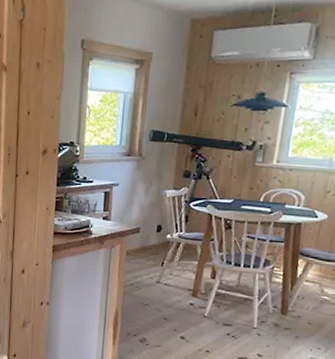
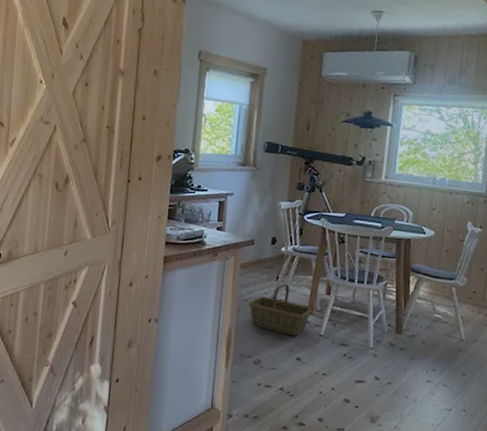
basket: none [134,268,197,318] -> present [248,283,312,337]

